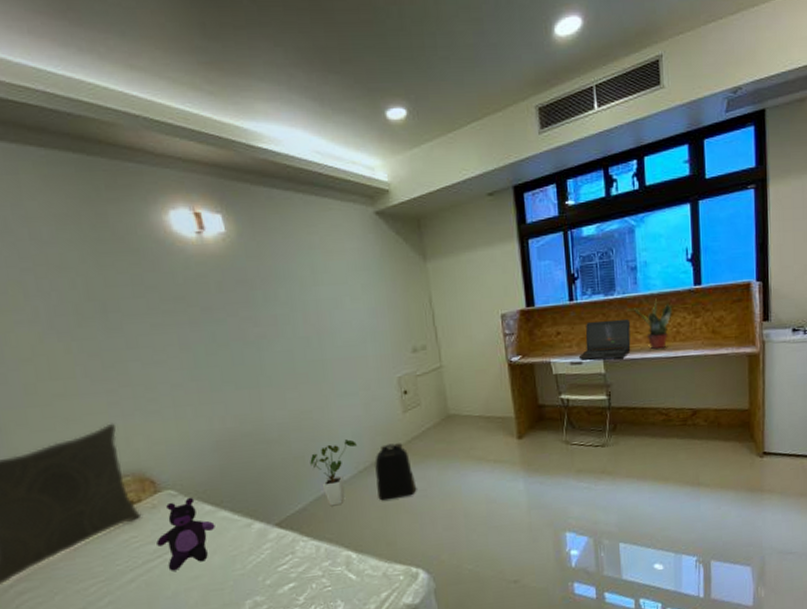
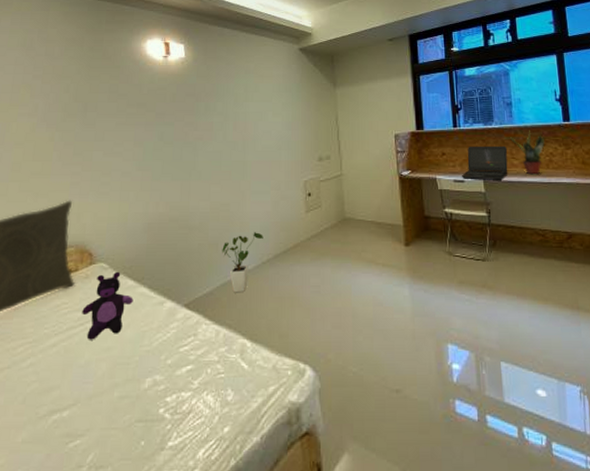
backpack: present [375,443,417,501] -> none [276,240,312,293]

